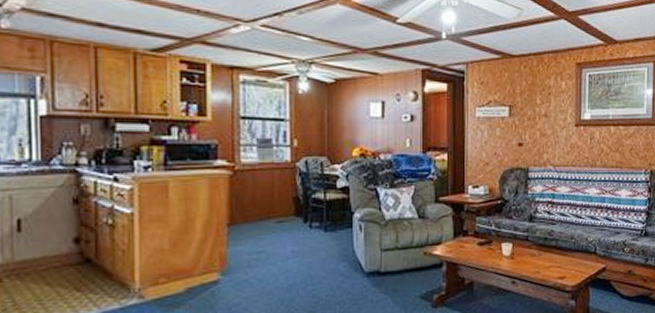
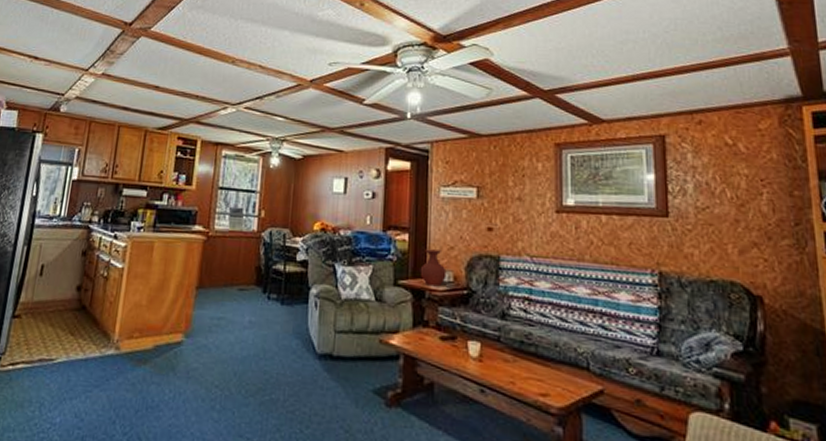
vase: none [459,166,483,200] -> present [420,249,447,287]

